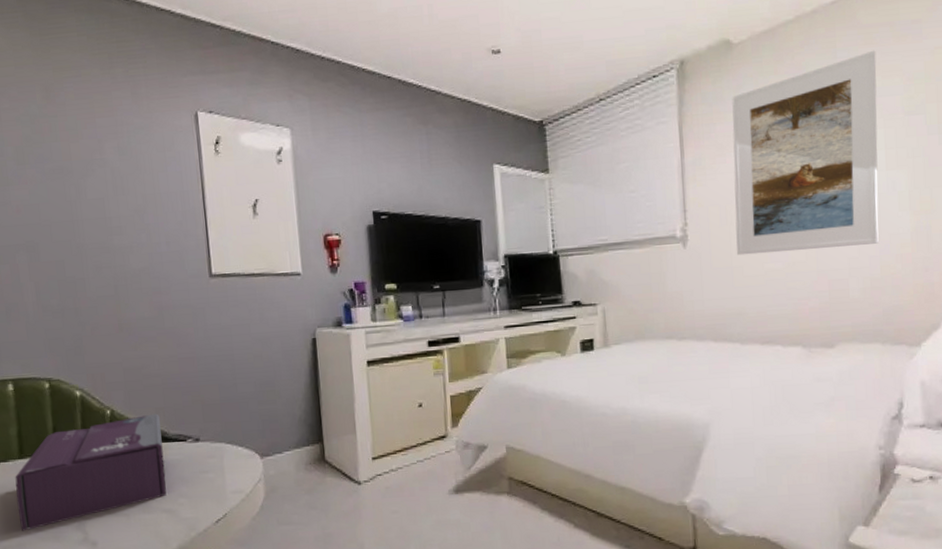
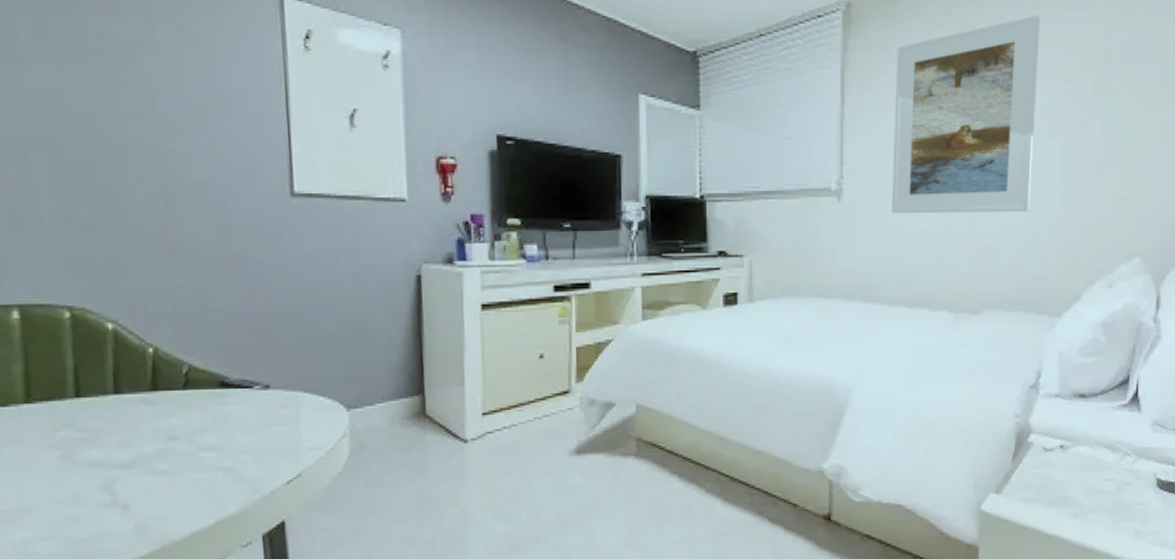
tissue box: present [15,413,167,531] -> none [18,354,225,492]

